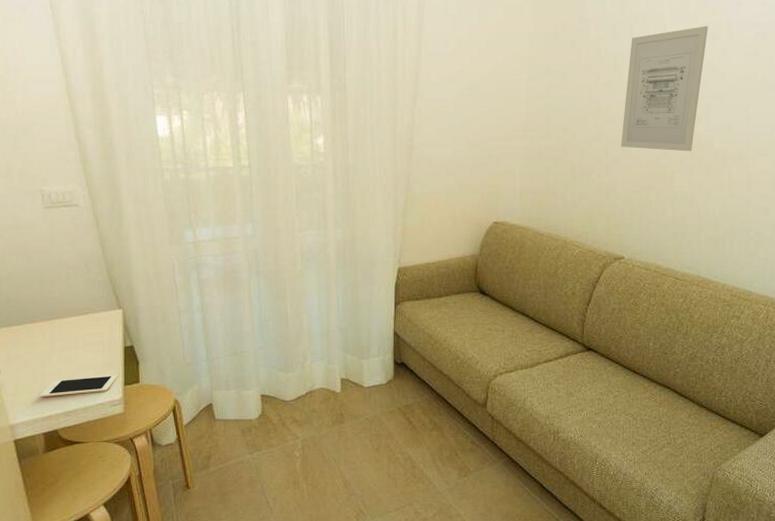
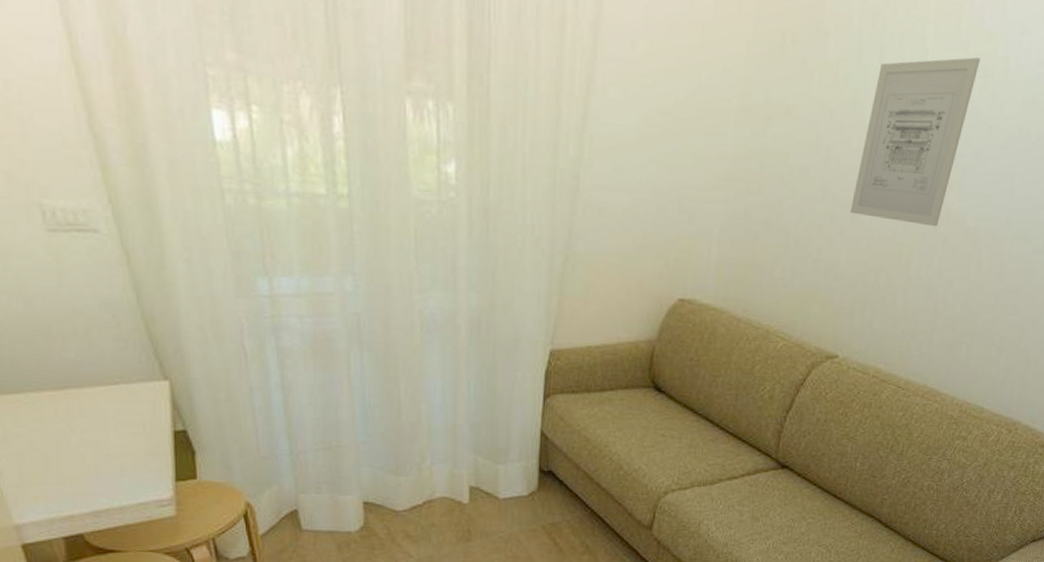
cell phone: present [39,375,118,398] -> none [55,467,166,492]

